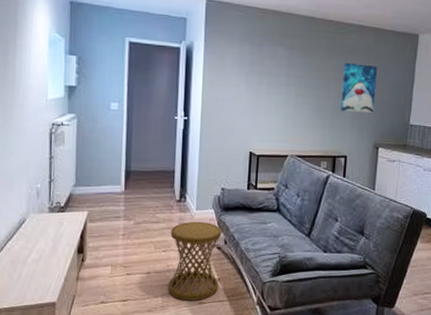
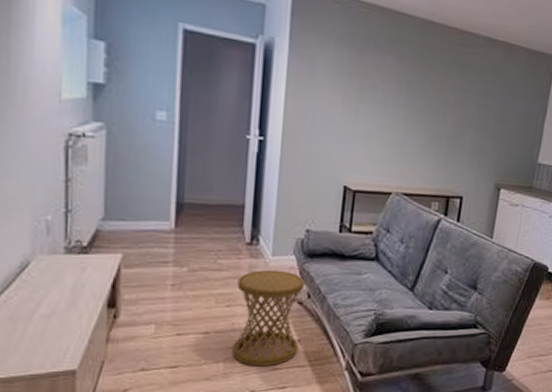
wall art: present [340,62,378,113] -> none [458,82,507,147]

